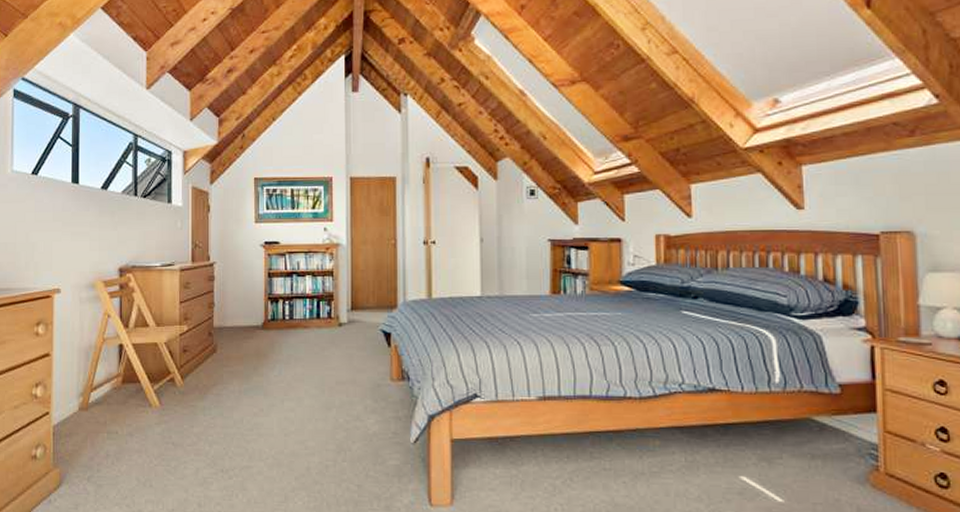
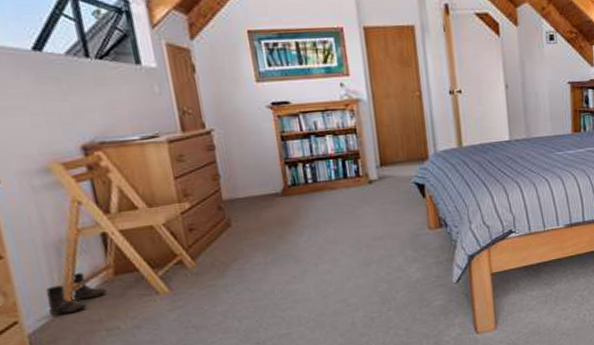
boots: none [72,377,114,413] -> present [46,273,107,316]

